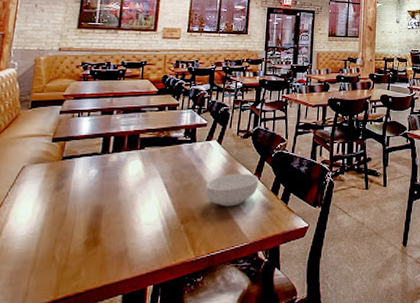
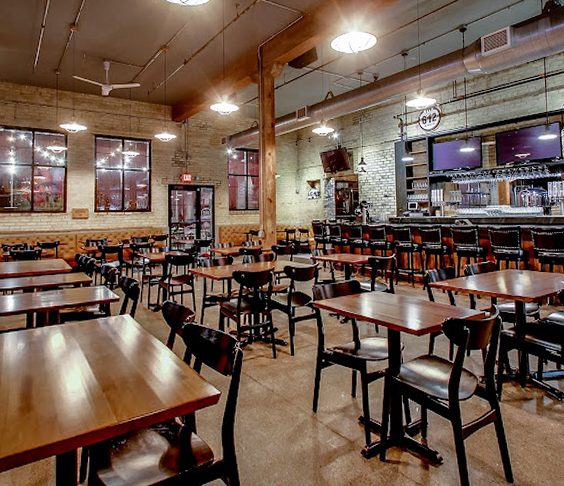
cereal bowl: present [205,173,259,207] -> none [122,344,171,376]

